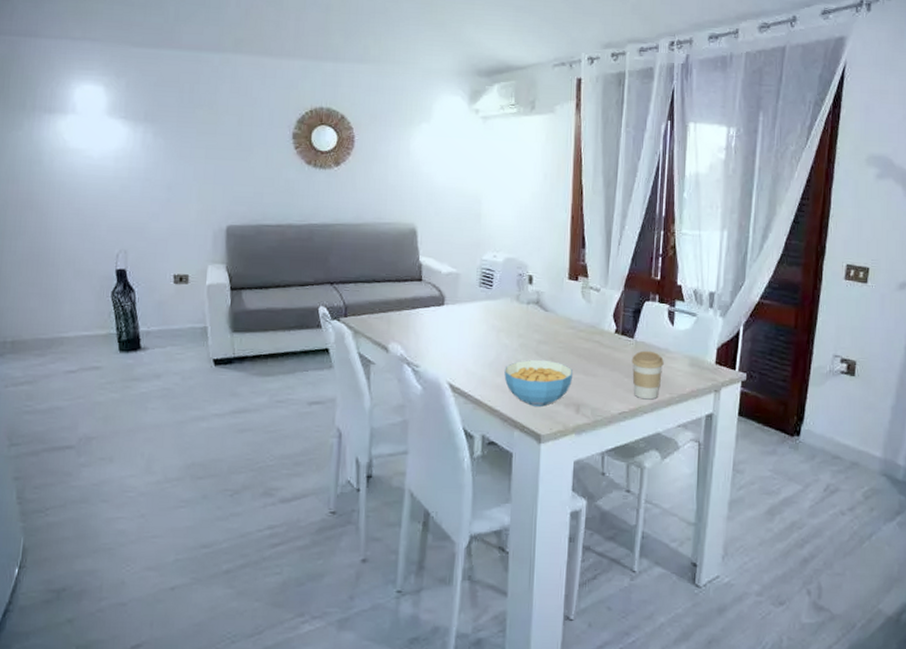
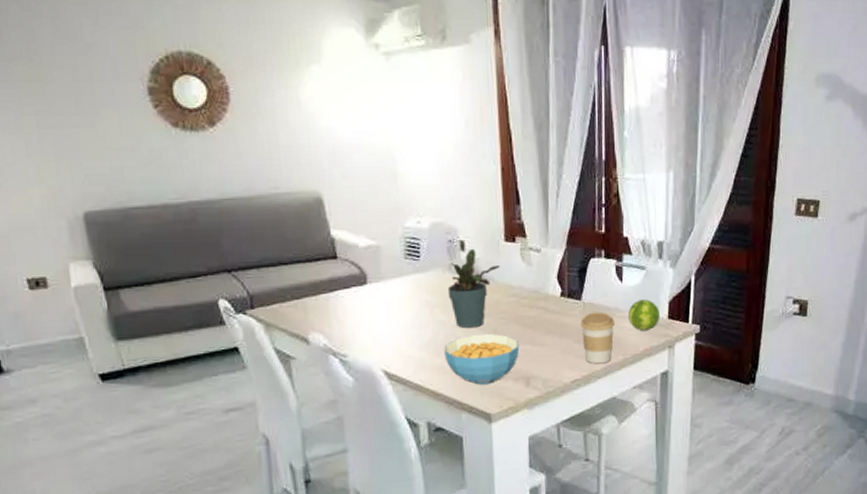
potted plant: none [513,283,562,353] -> present [447,248,499,328]
fruit: none [677,343,707,373] -> present [628,299,659,331]

